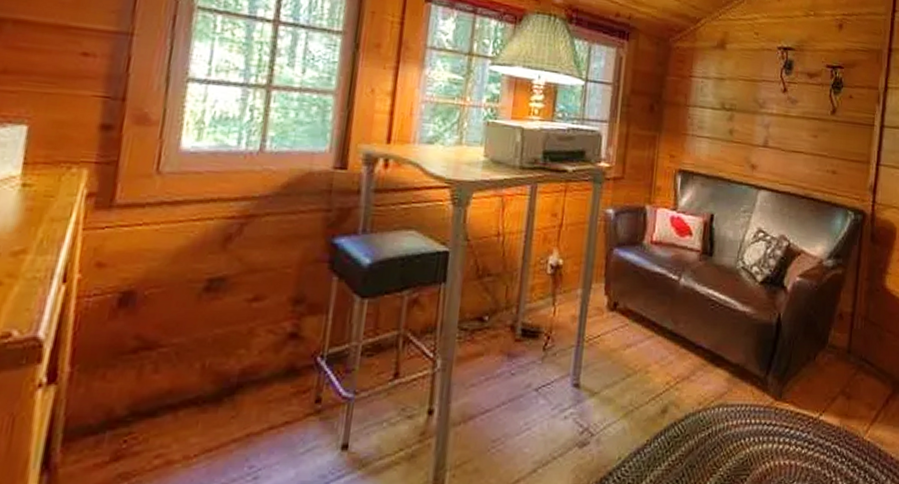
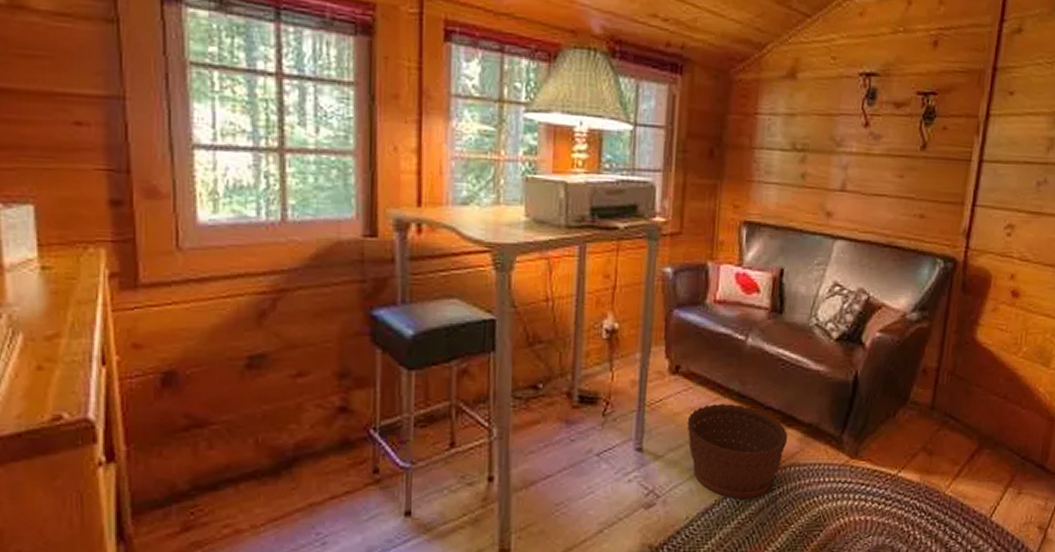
basket: none [622,340,717,440] -> present [686,403,788,499]

